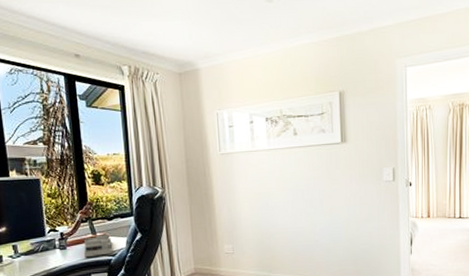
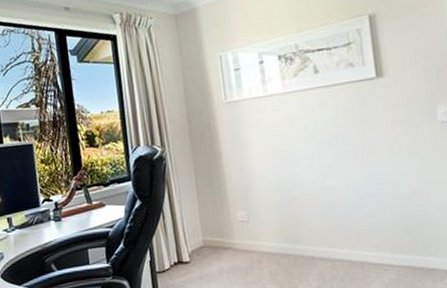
desk organizer: present [84,235,113,258] -> none [79,203,111,230]

